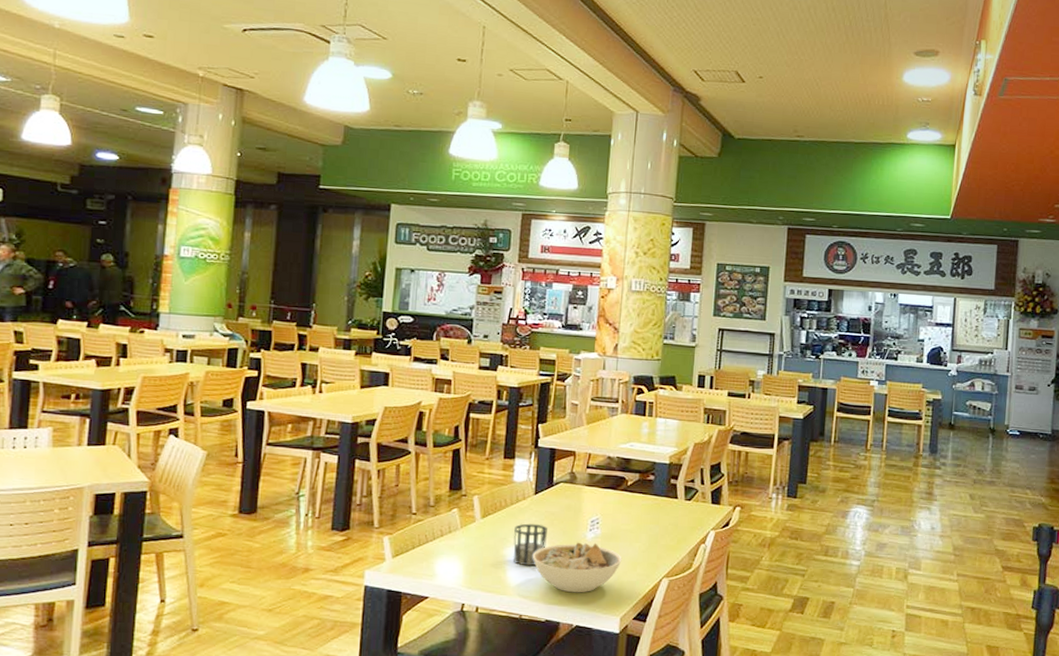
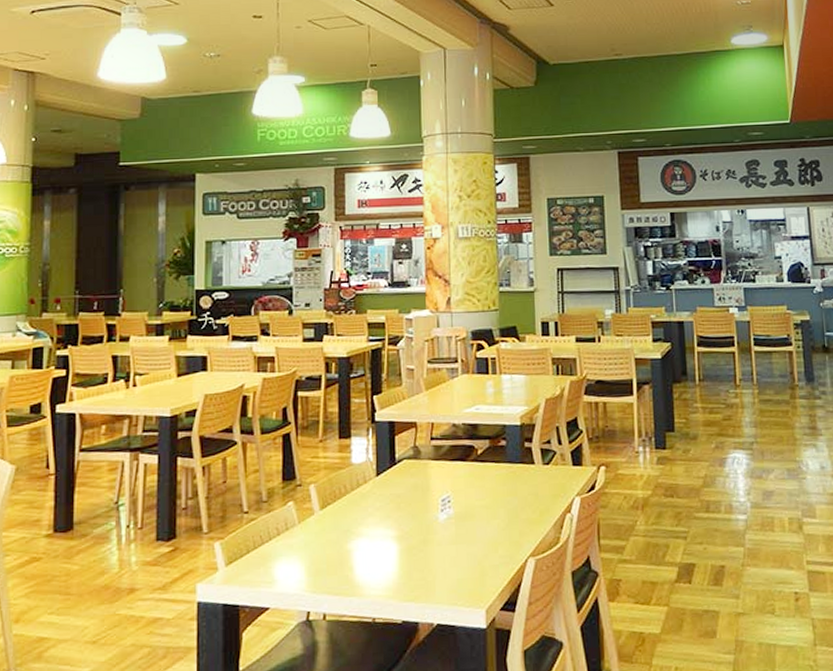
cup: present [513,523,547,566] -> none [358,509,395,560]
bowl: present [532,542,622,593] -> none [380,524,481,586]

